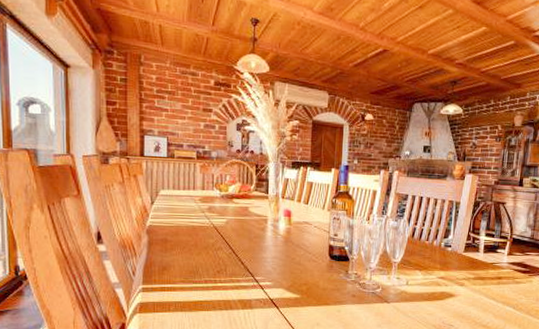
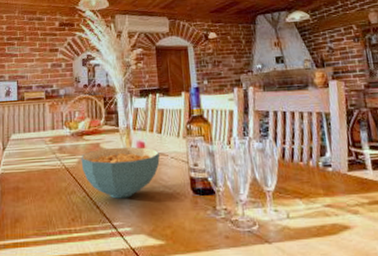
cereal bowl: none [229,212,304,258] -> present [81,146,160,199]

